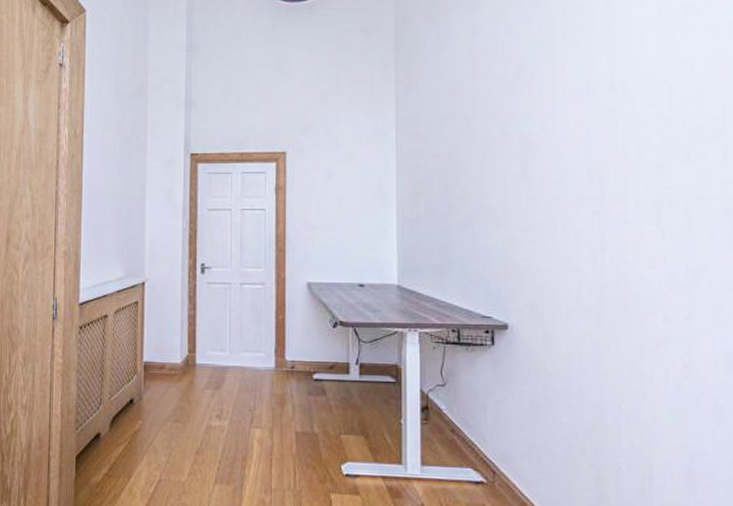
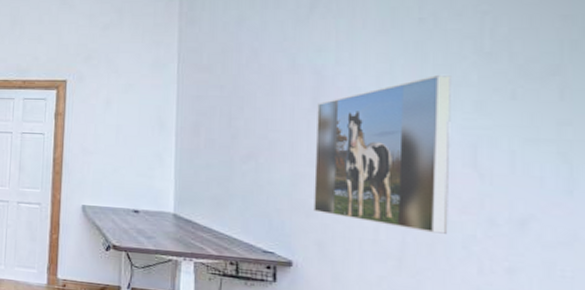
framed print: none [524,140,639,288] -> present [314,75,453,234]

